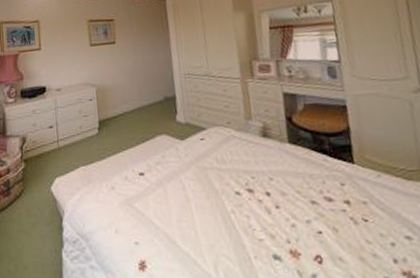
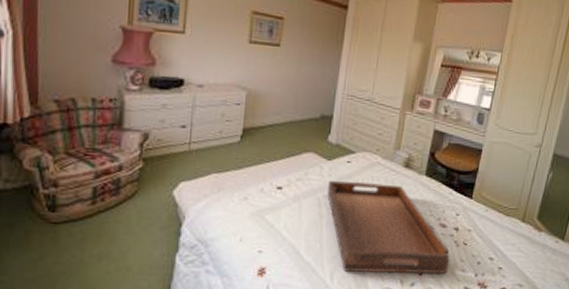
serving tray: none [187,157,354,262] -> present [327,181,450,273]

